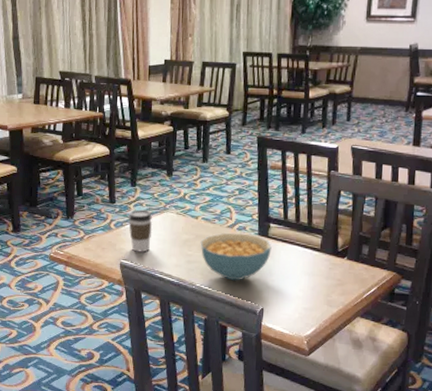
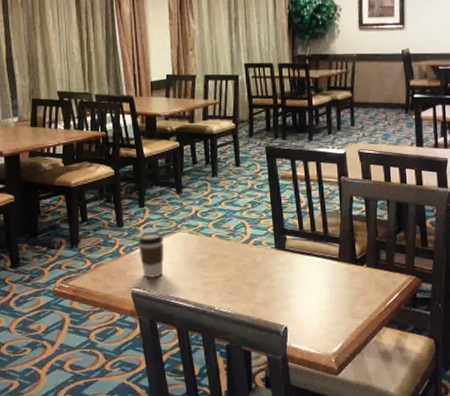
cereal bowl: present [200,232,272,281] -> none [216,248,290,300]

